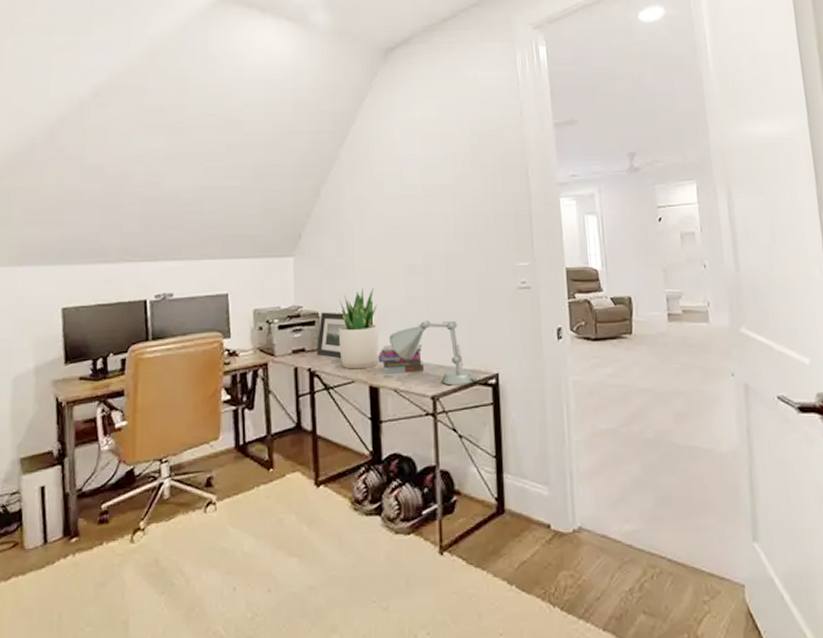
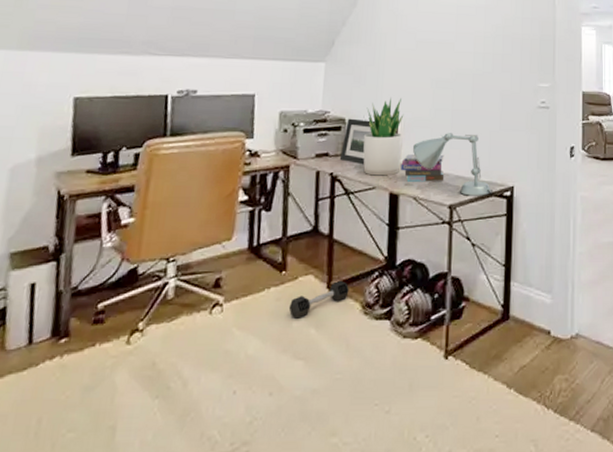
dumbbell: none [279,476,337,516] -> present [288,280,349,319]

